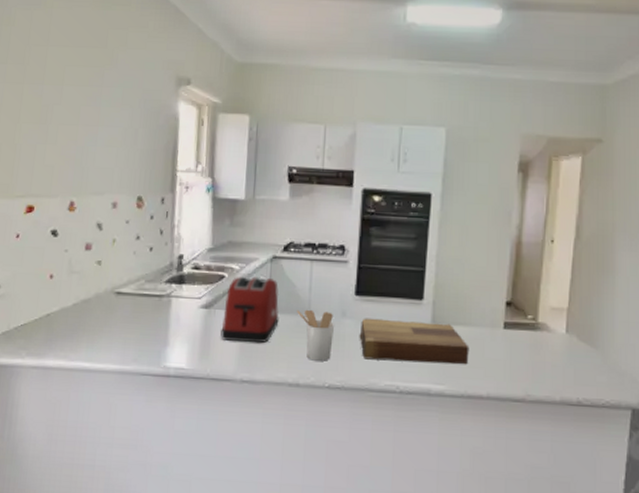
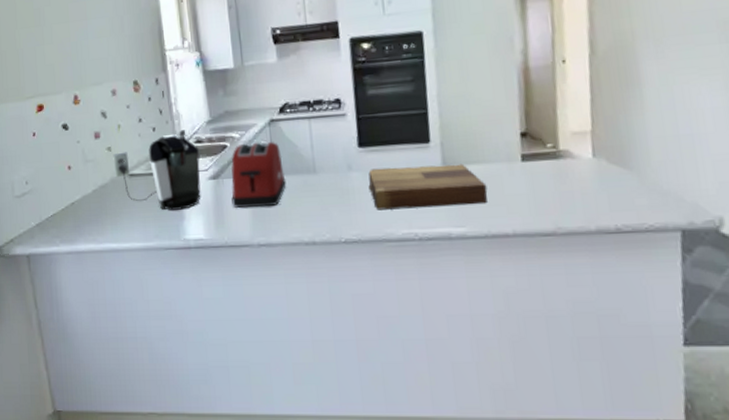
coffee maker: none [100,256,195,336] -> present [113,133,201,211]
utensil holder: present [297,309,334,361] -> none [302,167,343,218]

